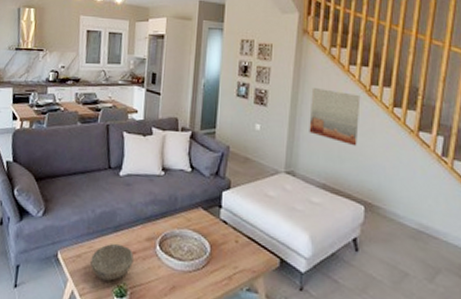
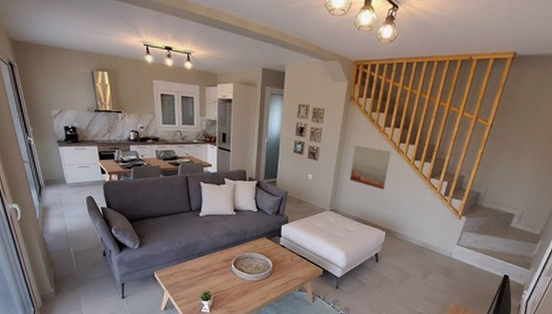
bowl: present [90,243,134,281] -> none [181,265,214,290]

